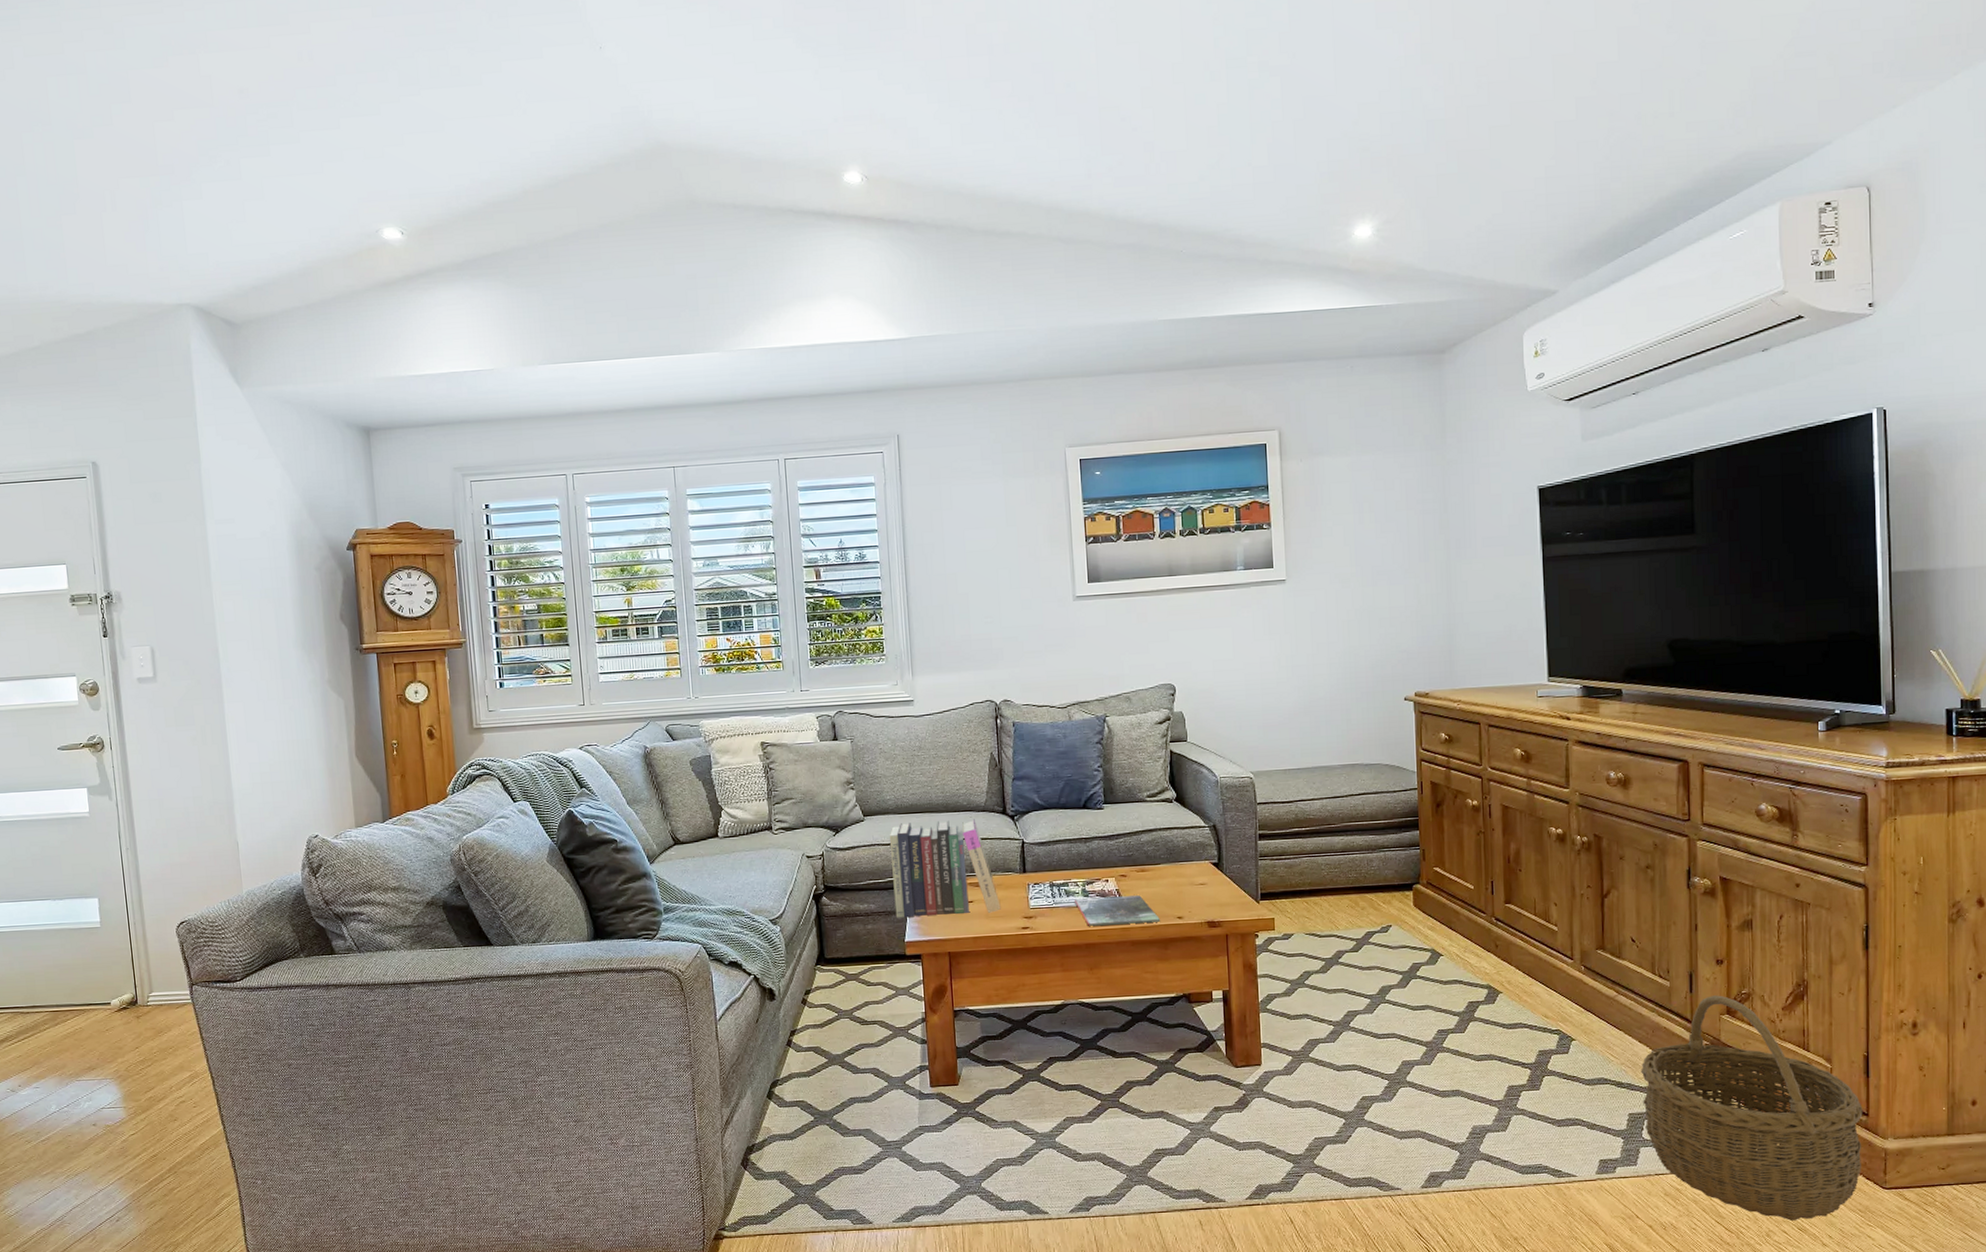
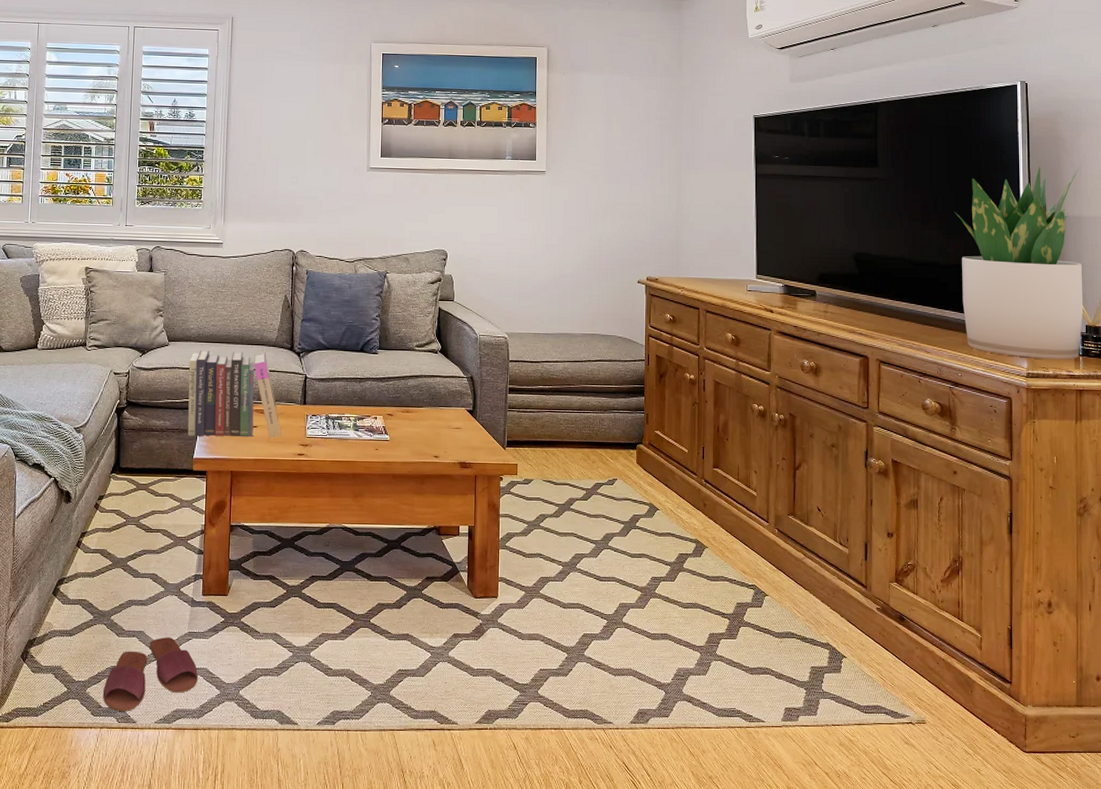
slippers: none [834,1133,934,1213] -> present [103,637,198,711]
magazine: present [1074,895,1161,926] -> none [345,432,420,459]
wicker basket: present [1640,995,1863,1221] -> none [822,564,1007,777]
planter: none [1793,511,1958,745] -> present [954,166,1083,360]

